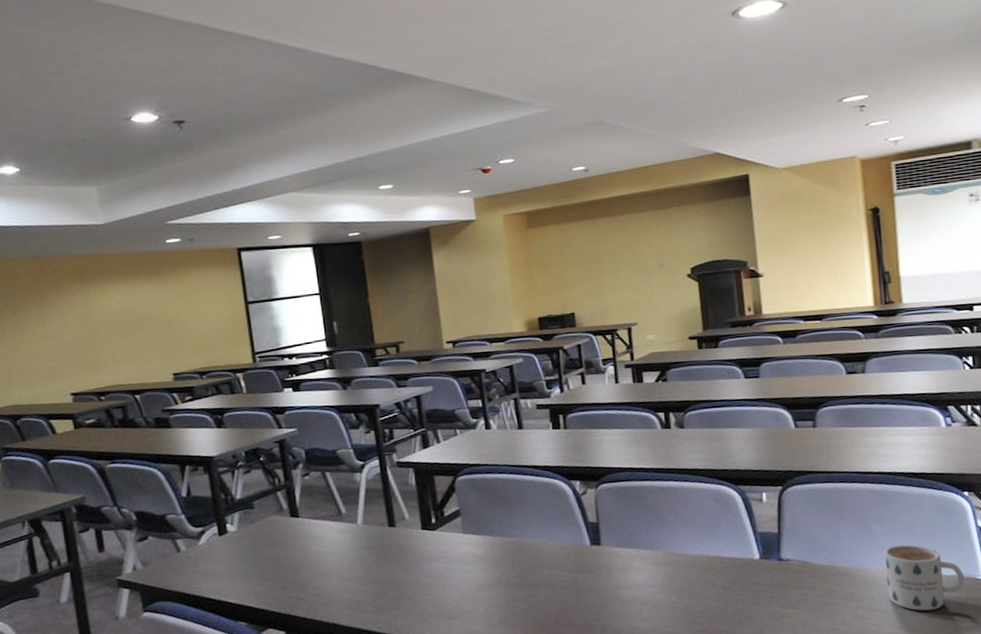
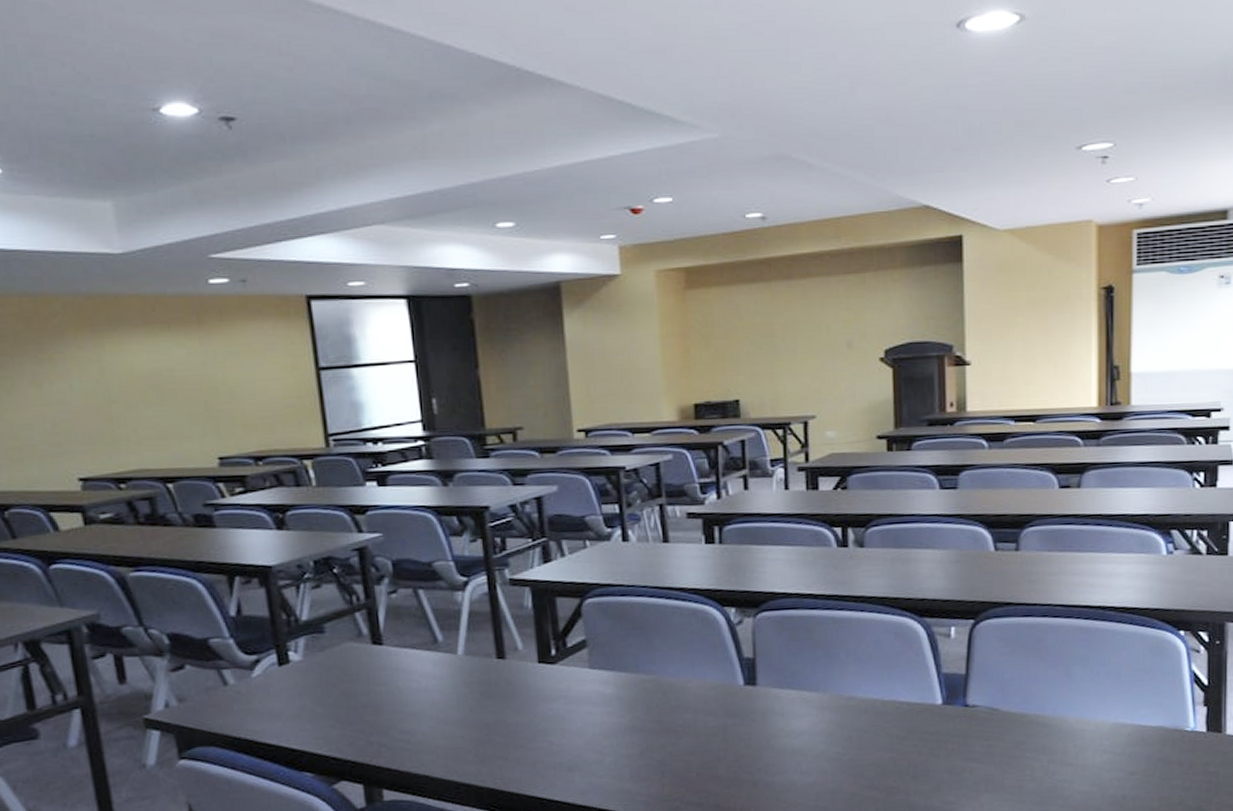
mug: present [884,544,966,611] -> none [1084,690,1173,766]

